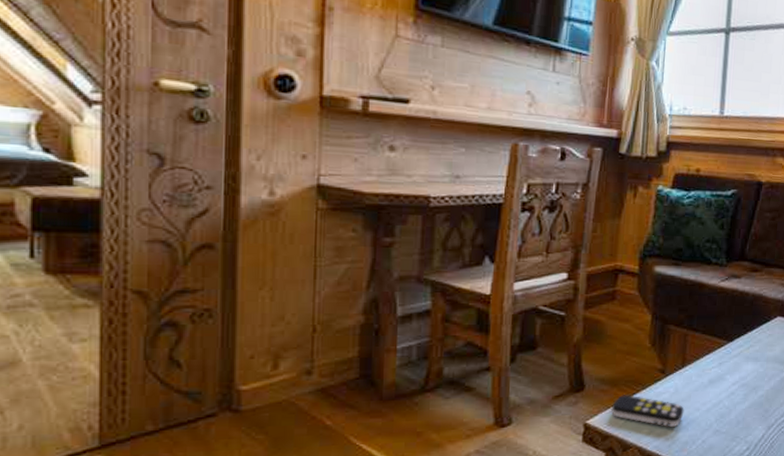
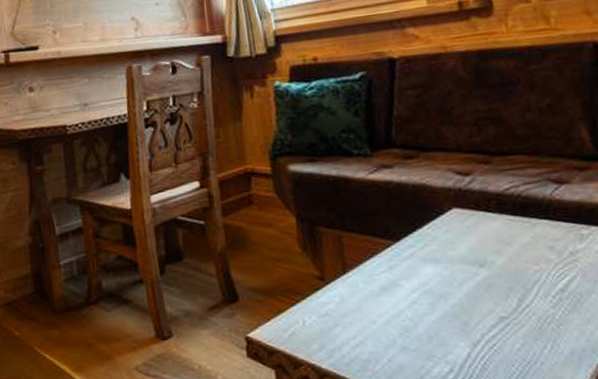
remote control: present [610,395,684,428] -> none [271,305,358,343]

